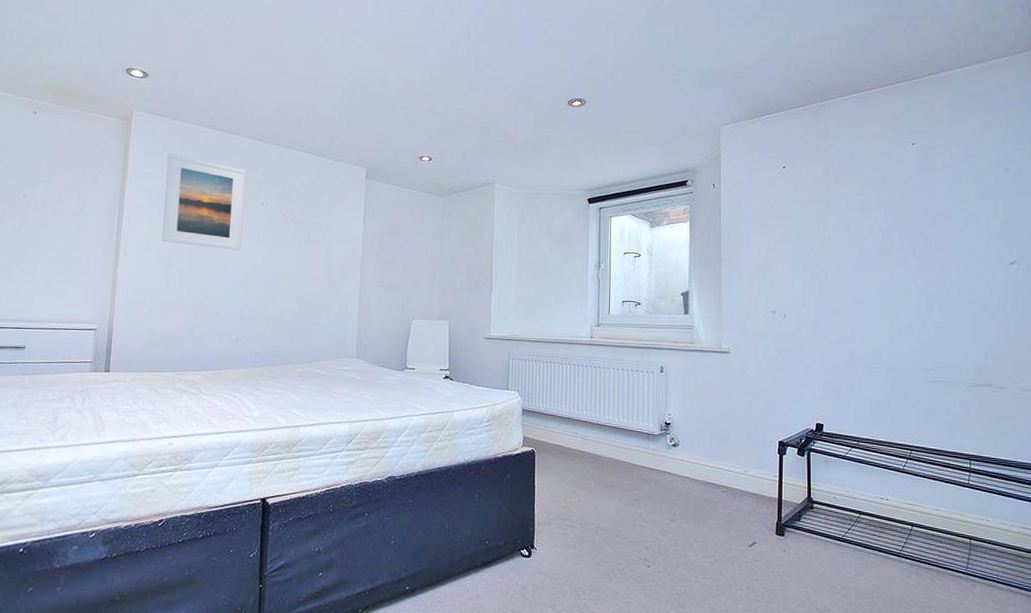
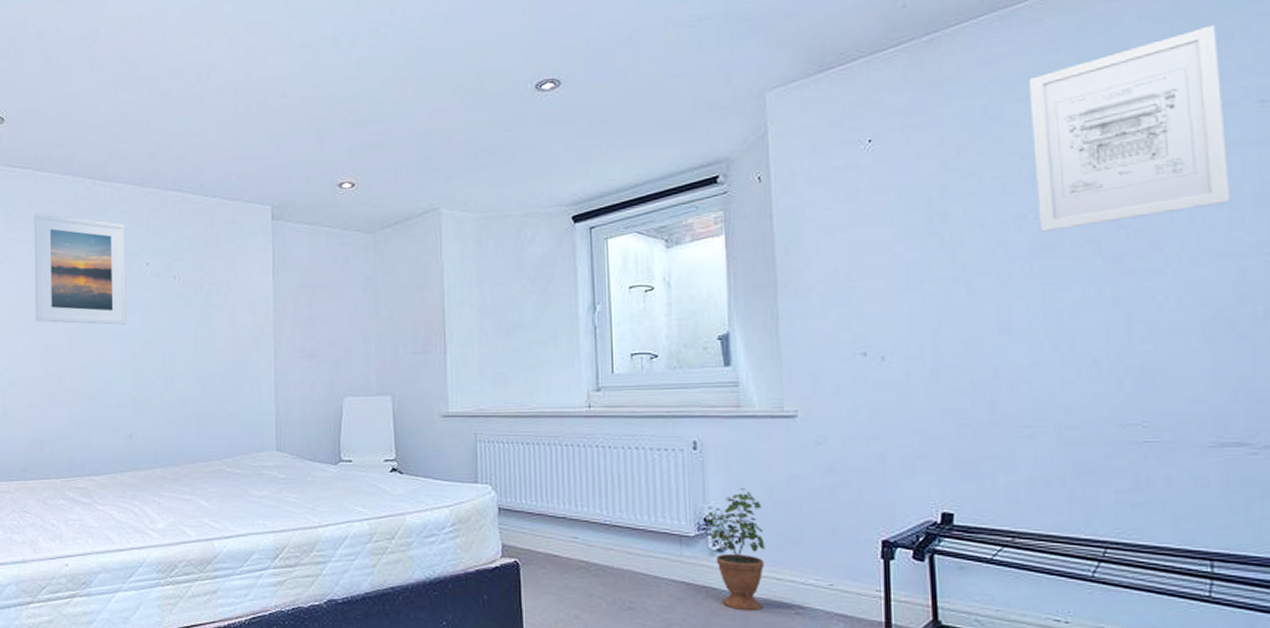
potted plant: none [665,401,704,490] -> present [704,488,765,612]
wall art: none [879,118,989,240] -> present [1028,25,1232,233]

